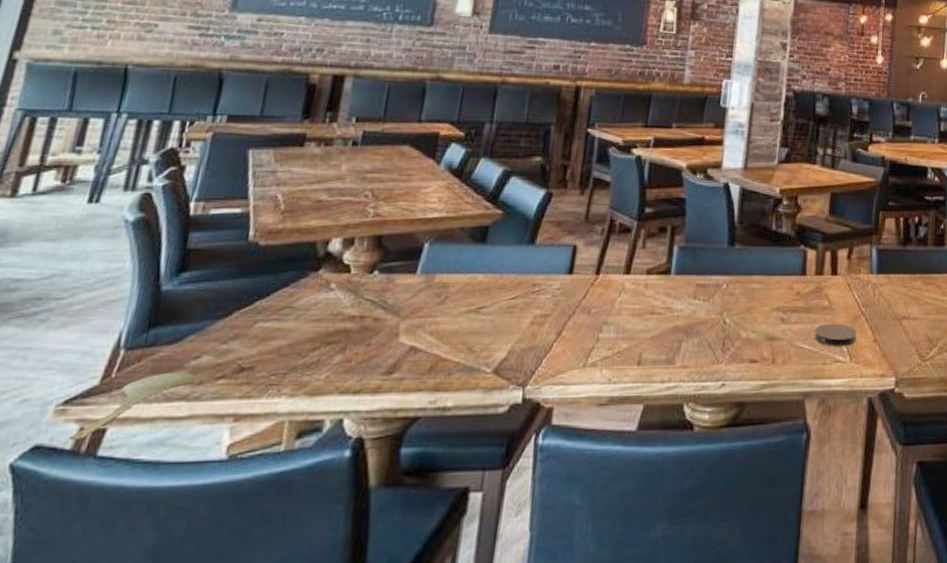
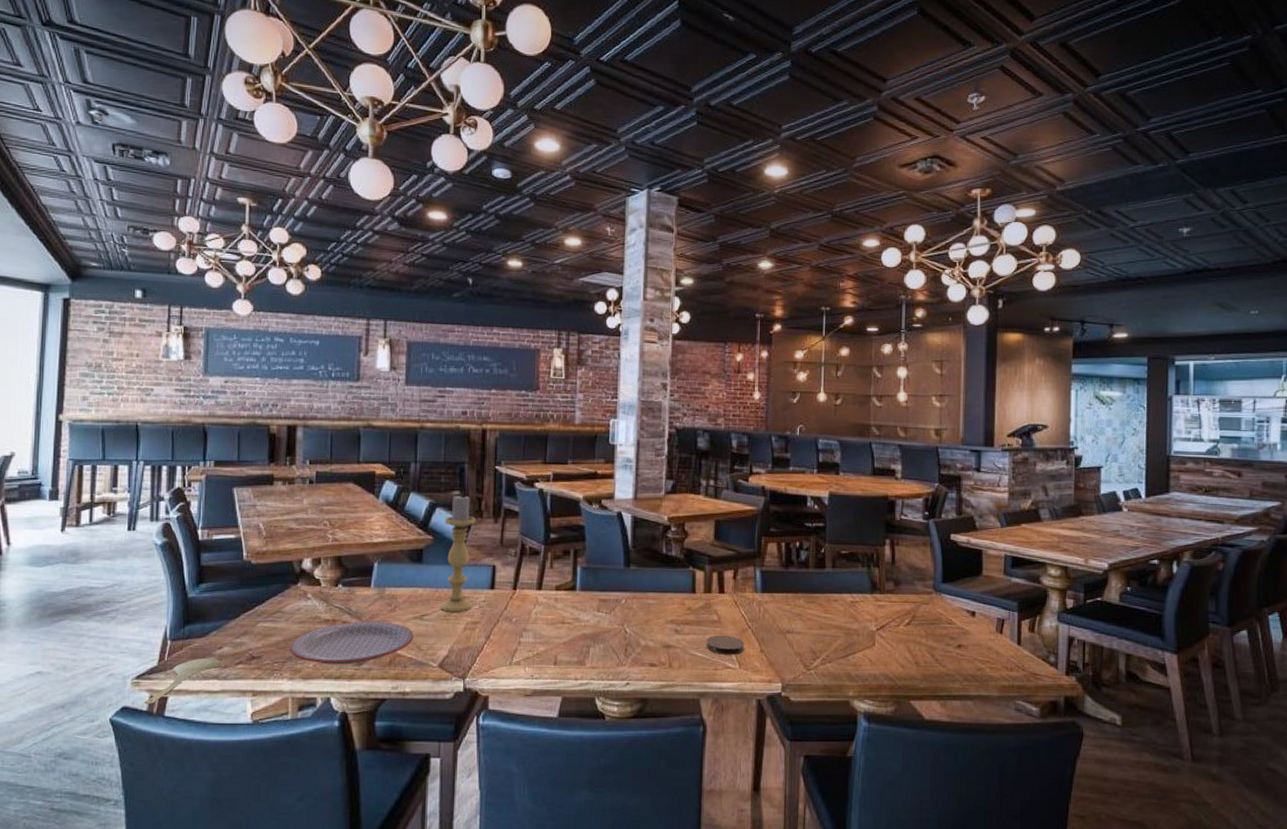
plate: none [295,317,466,375] -> present [289,621,414,665]
candle holder: none [503,160,558,303] -> present [440,494,476,612]

